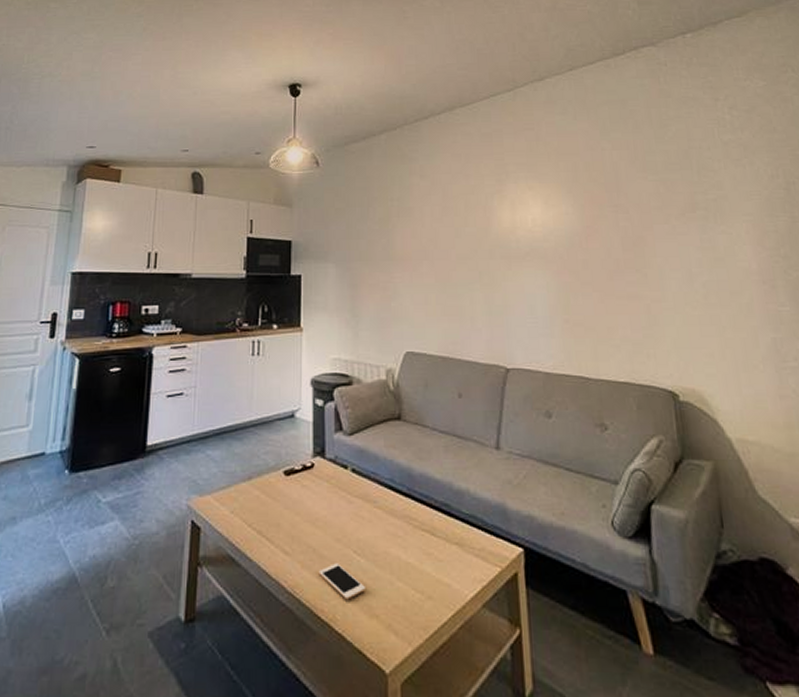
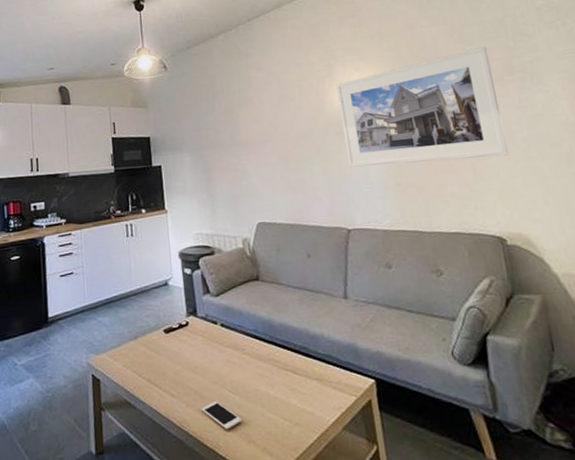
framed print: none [506,177,687,300] -> present [336,46,509,167]

